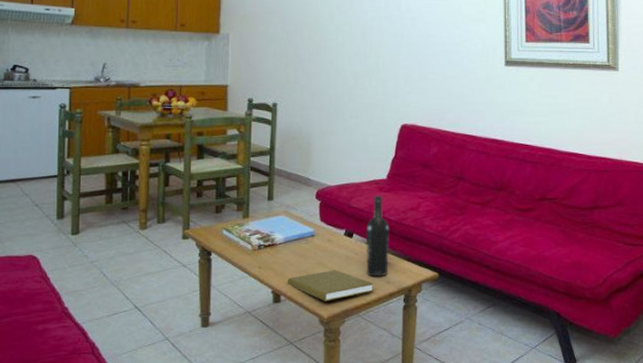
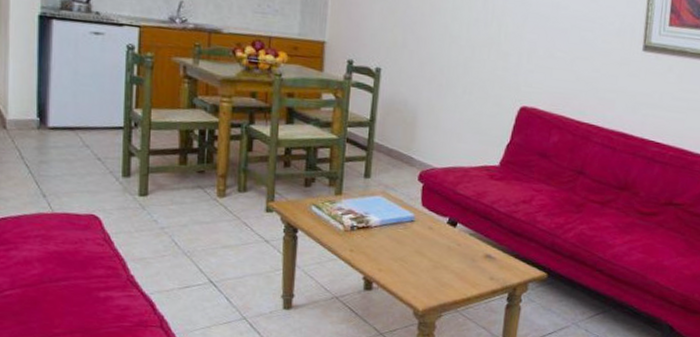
book: present [287,270,374,301] -> none [380,260,476,293]
wine bottle: present [365,196,389,277] -> none [469,183,498,272]

